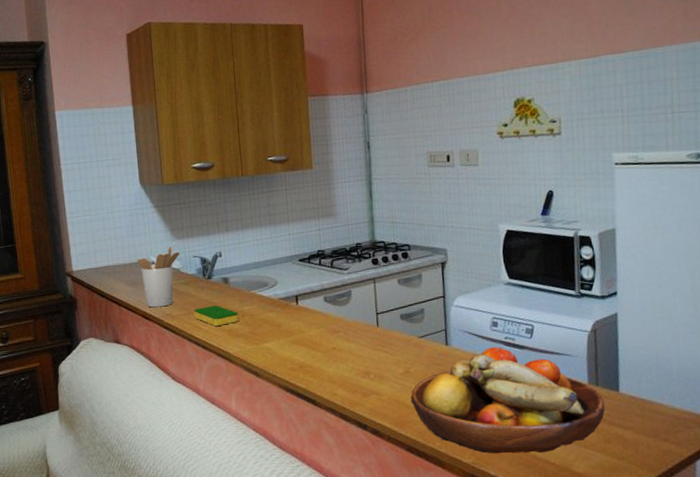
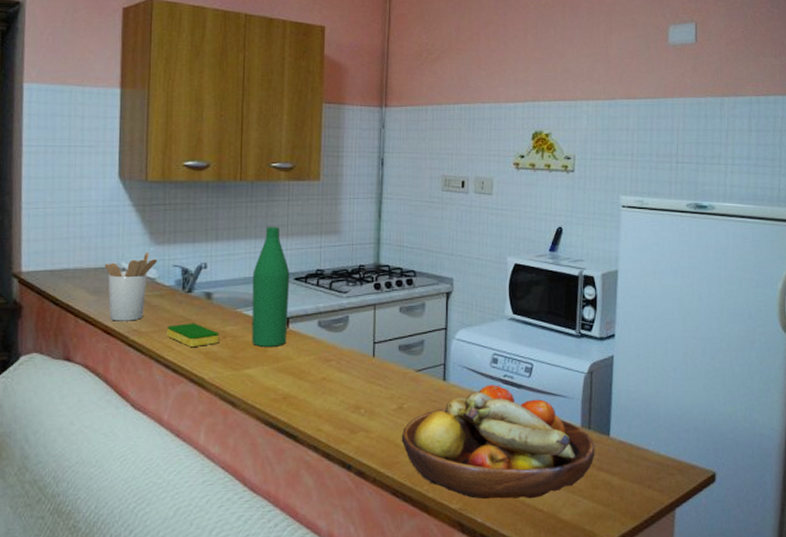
bottle: none [261,214,298,323] -> present [251,227,290,347]

